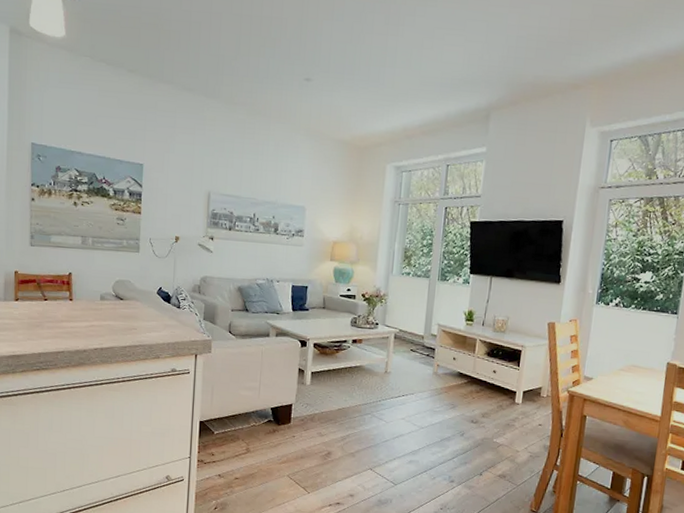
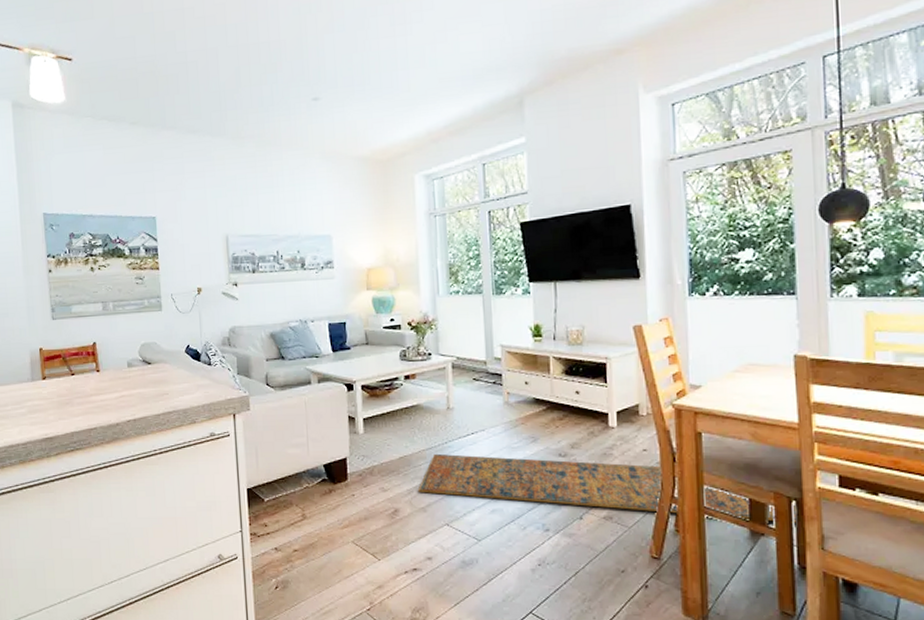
rug: none [349,409,647,494] -> present [417,453,797,523]

